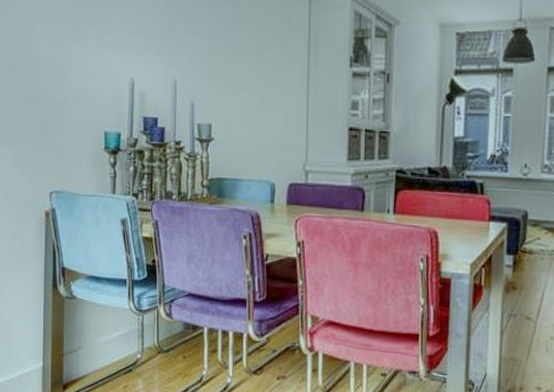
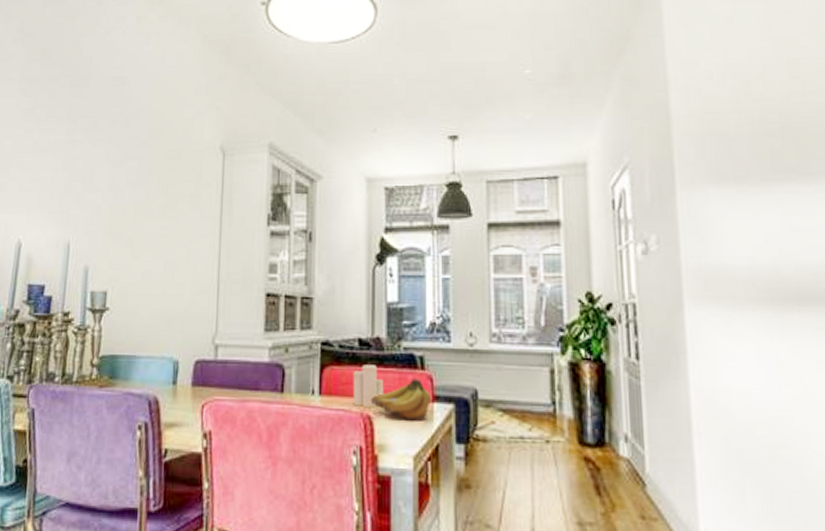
candle: none [421,188,449,226] -> present [352,363,384,409]
fruit: none [437,202,489,236] -> present [371,378,432,421]

